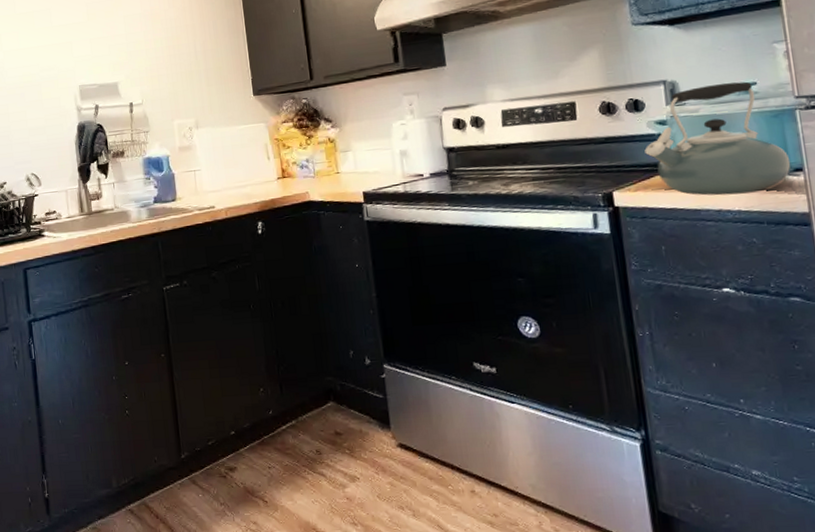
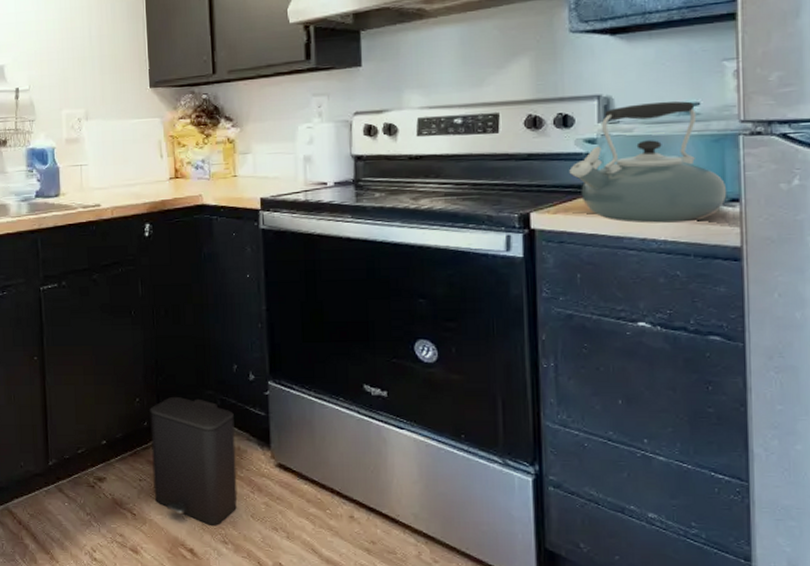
pedal bin: none [274,384,364,508] -> present [150,396,238,526]

